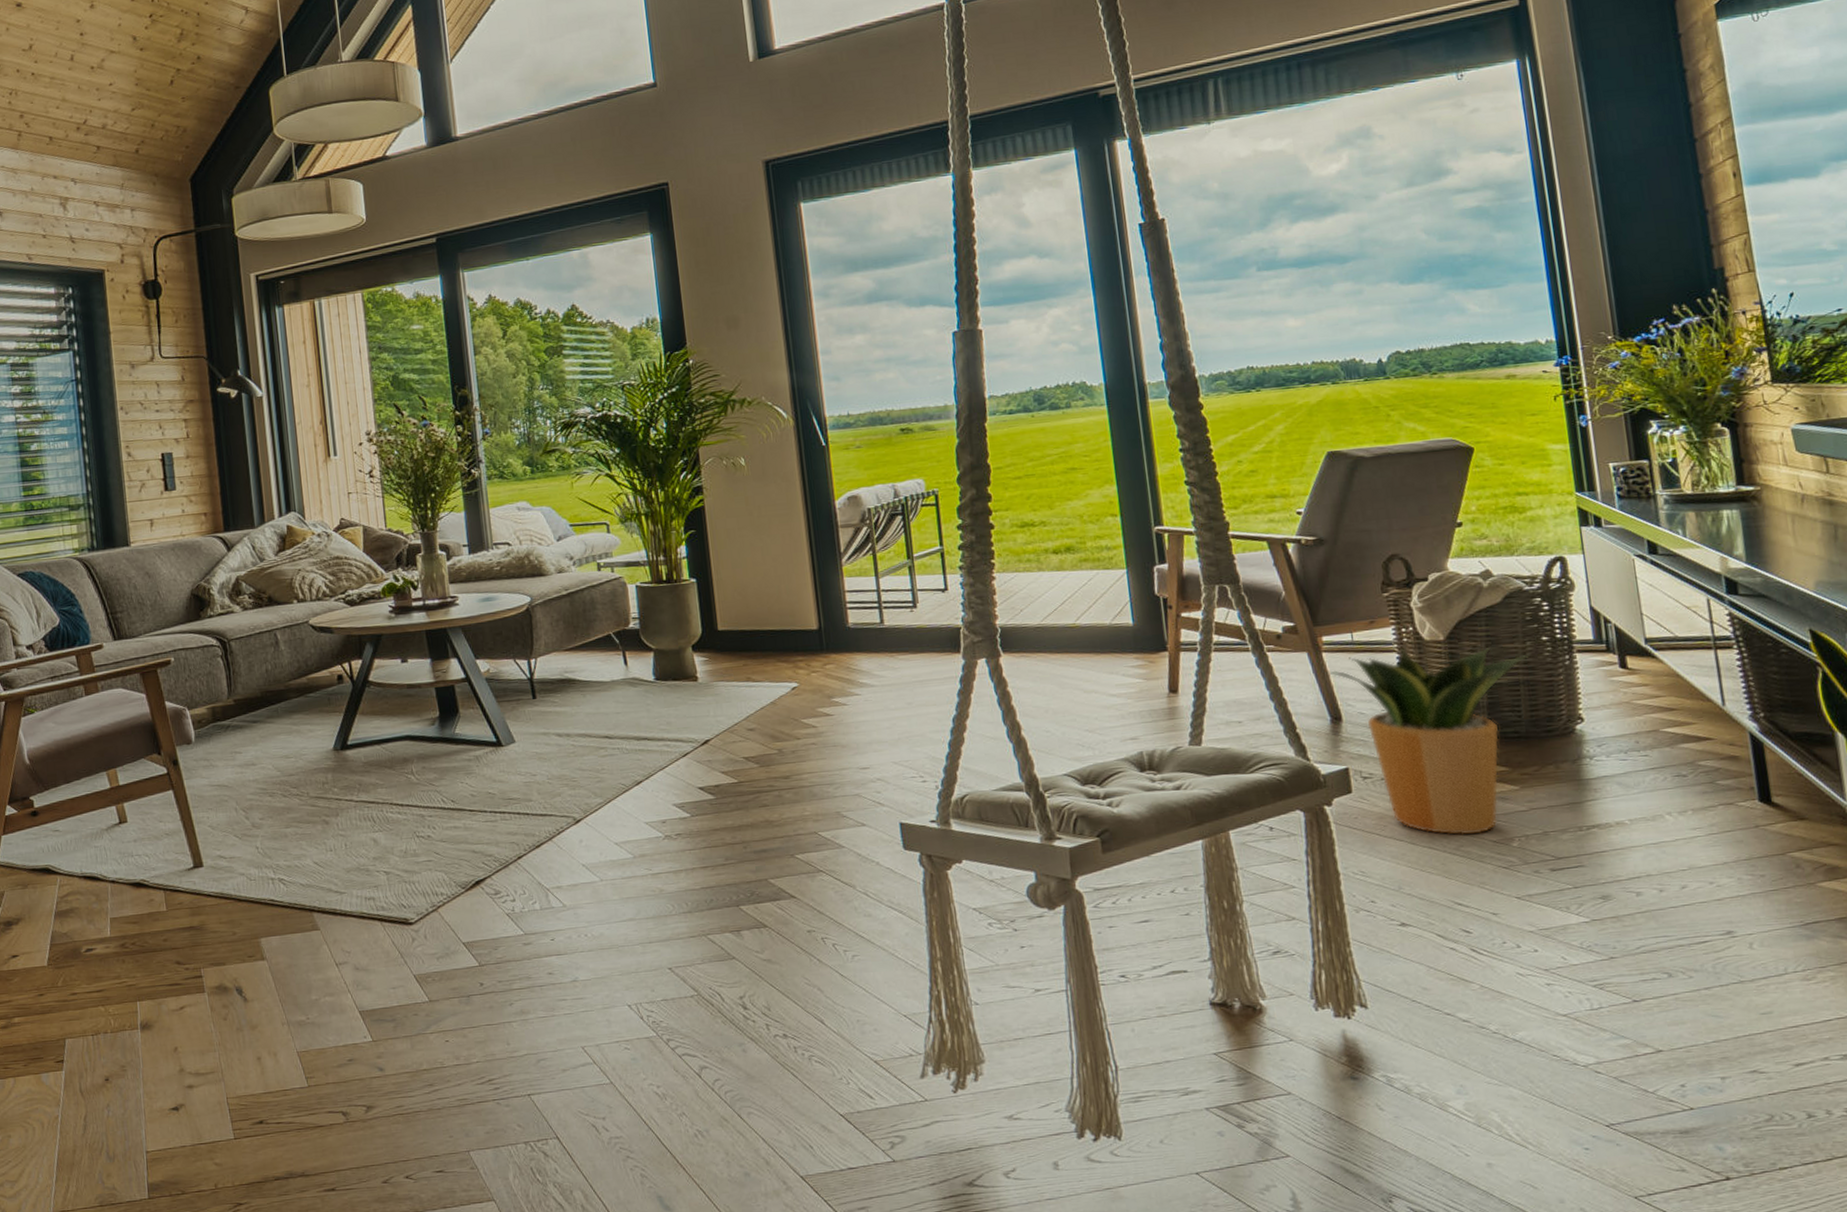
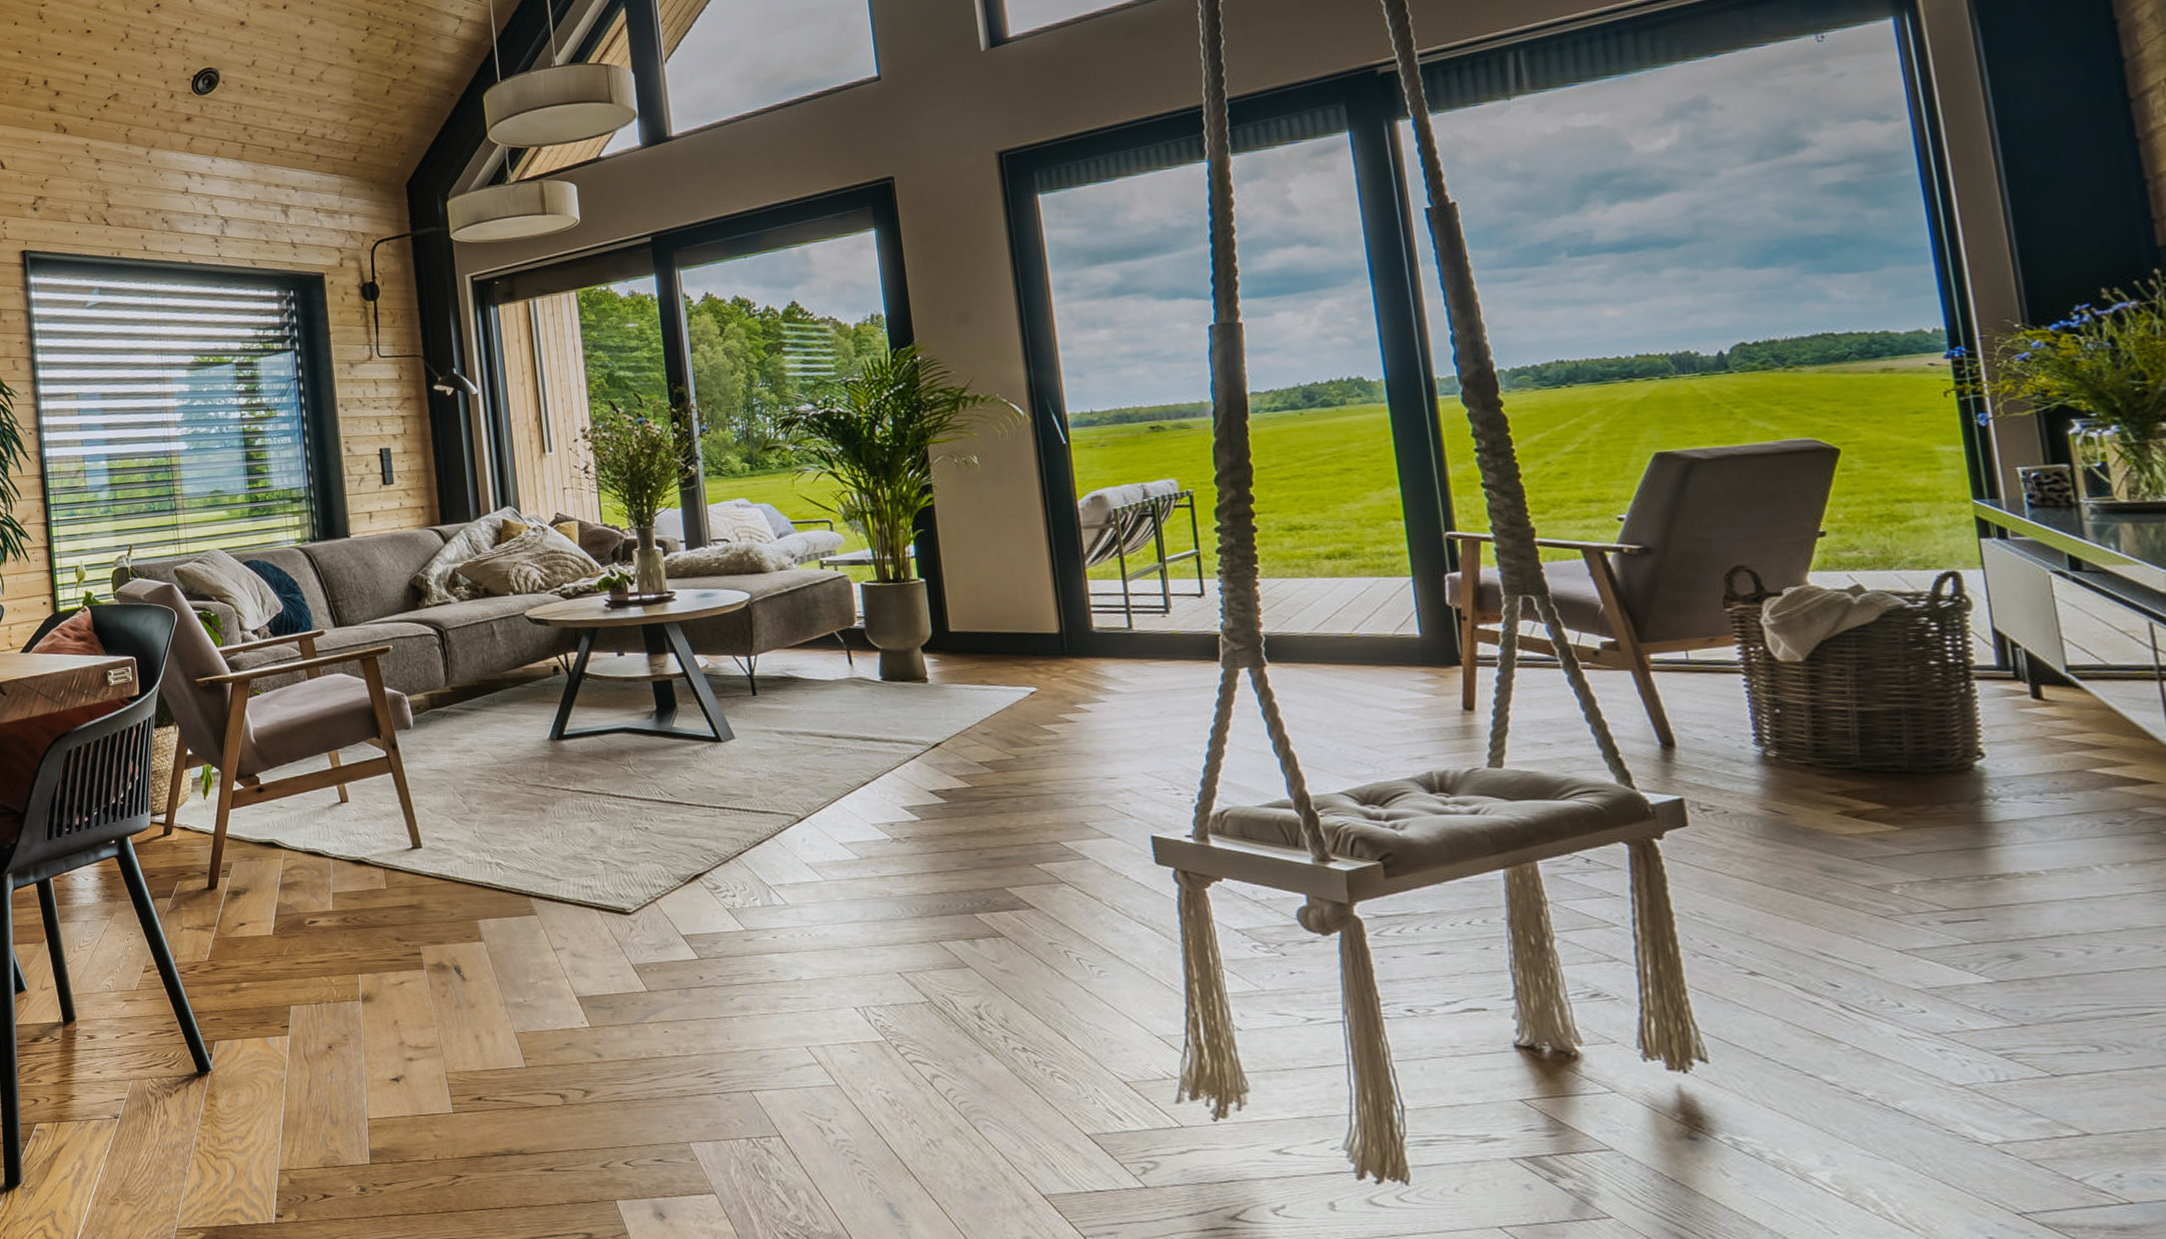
potted plant: present [1326,647,1529,836] -> none [1655,668,1913,878]

